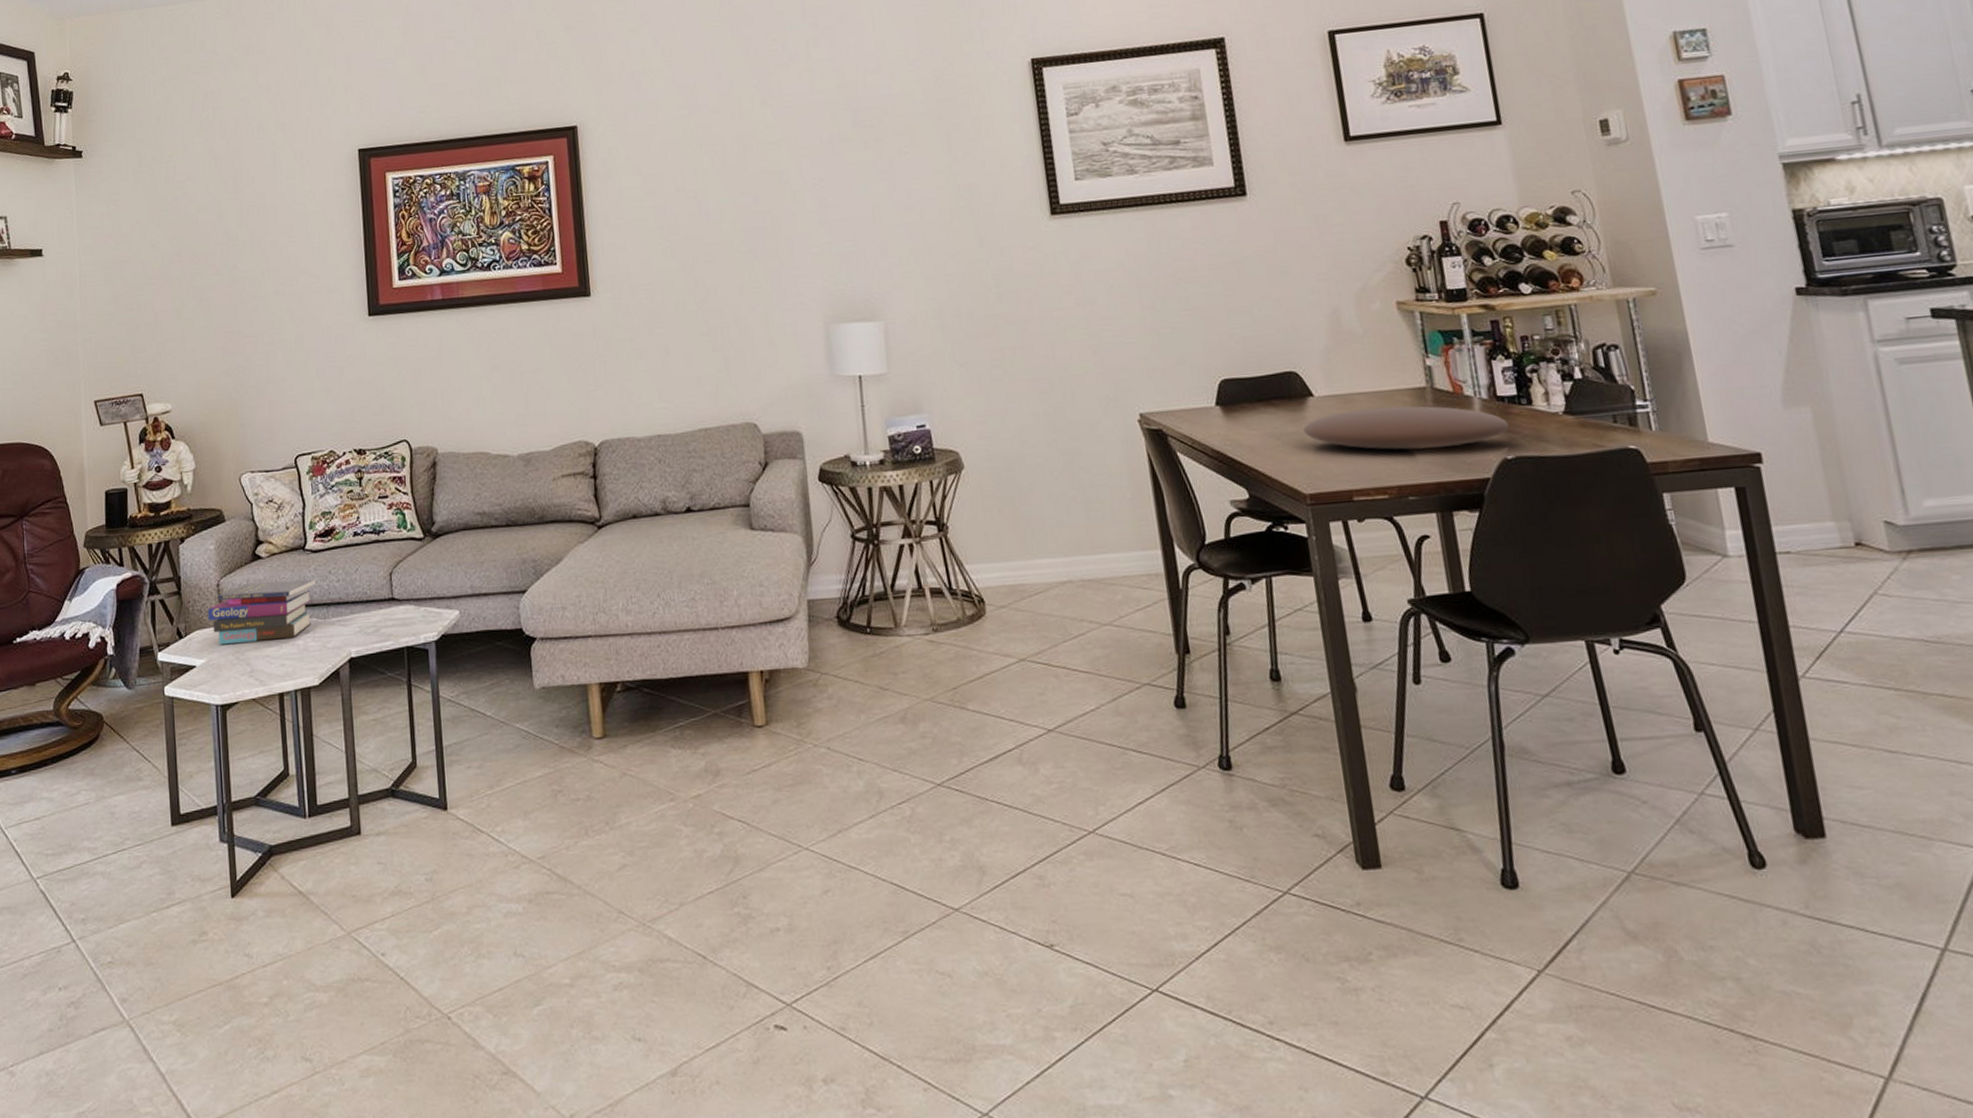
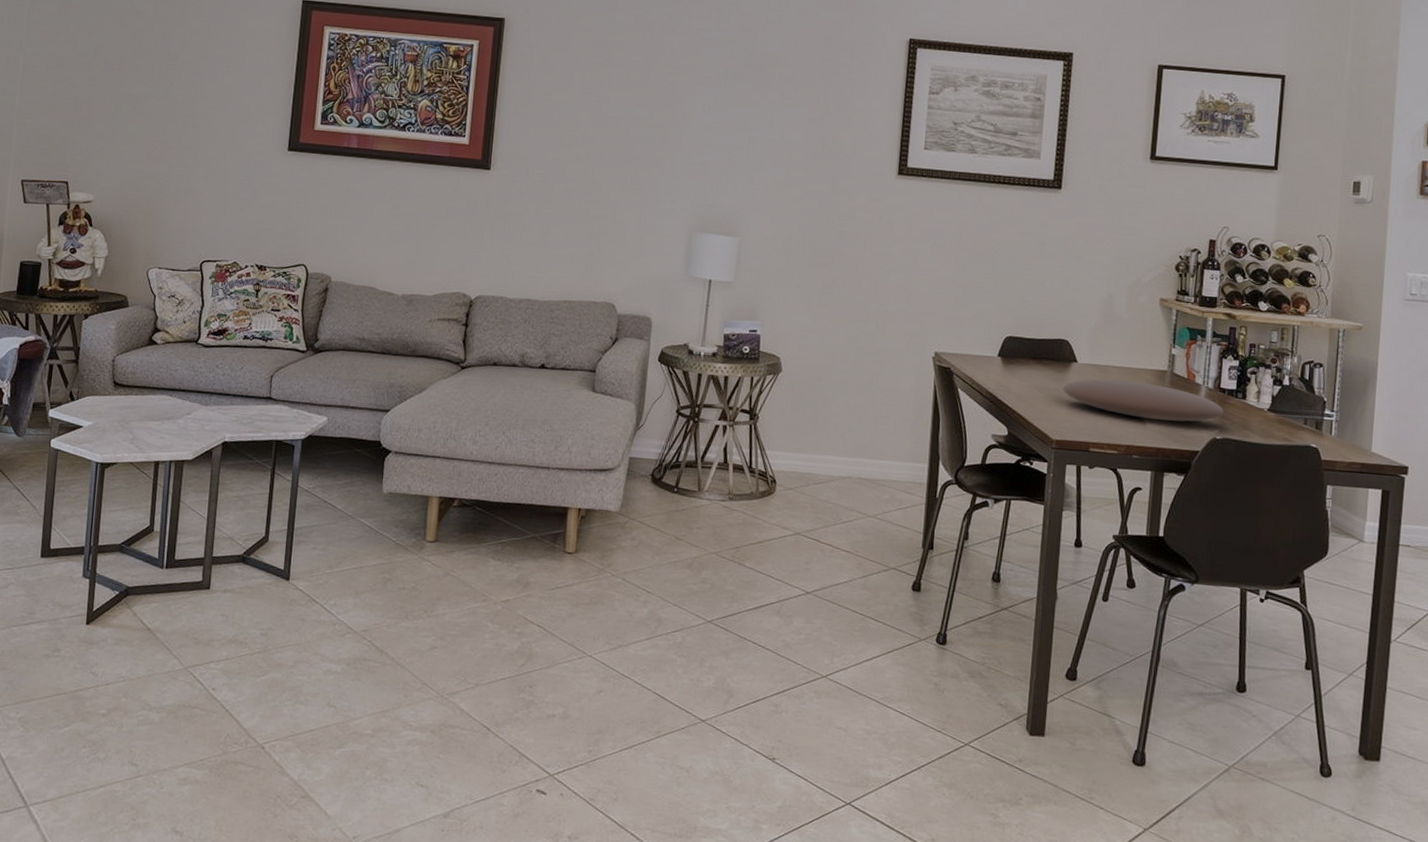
books: present [208,579,316,645] -> none [100,363,203,417]

